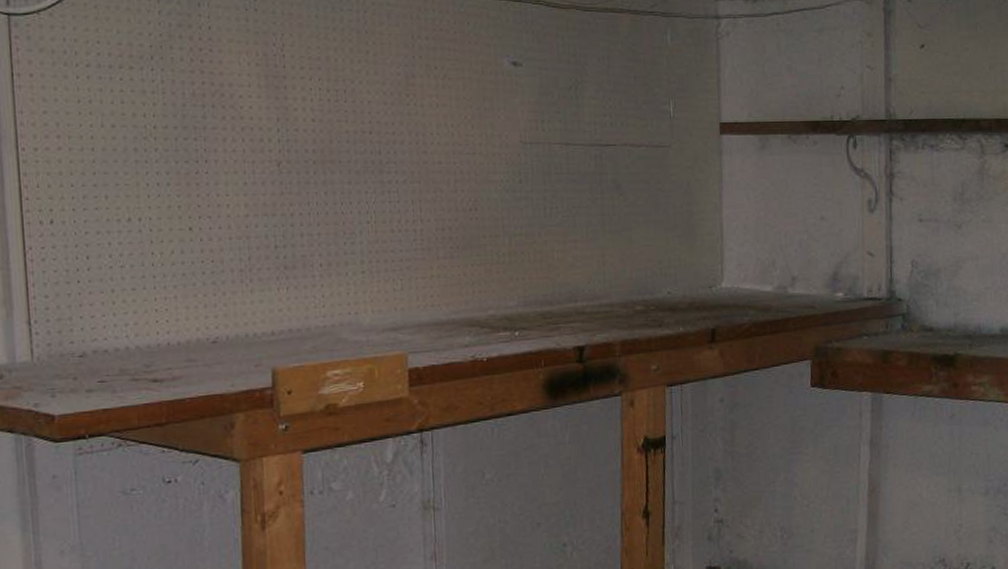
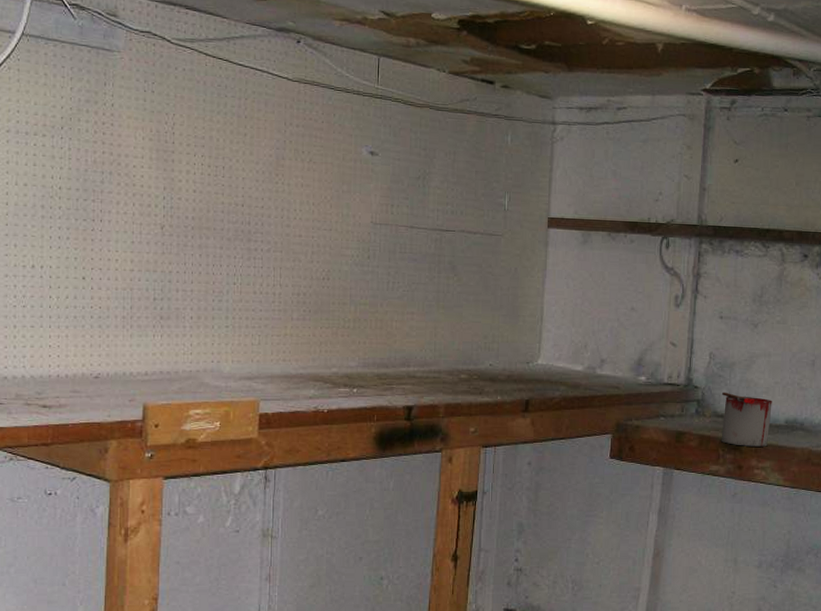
paint can: none [929,302,985,362] -> present [721,392,772,447]

